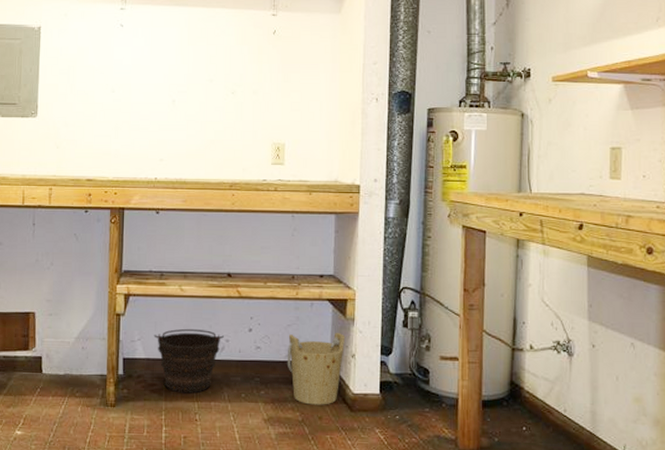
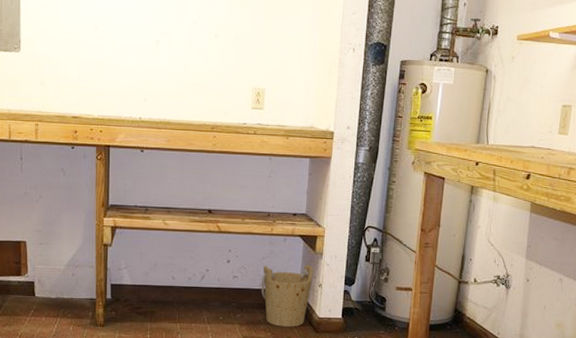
bucket: present [153,328,224,394] -> none [139,258,204,316]

